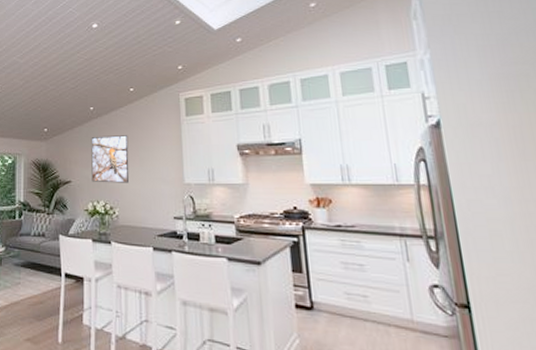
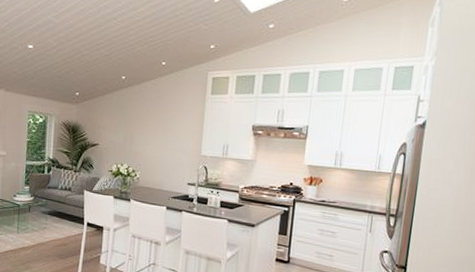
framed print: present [91,135,129,183] -> none [118,105,156,150]

